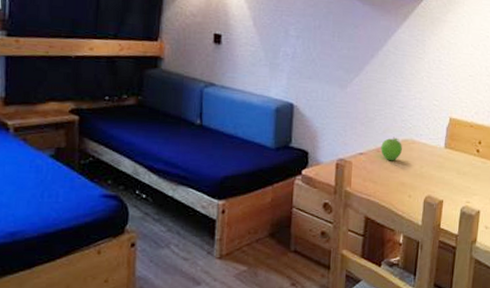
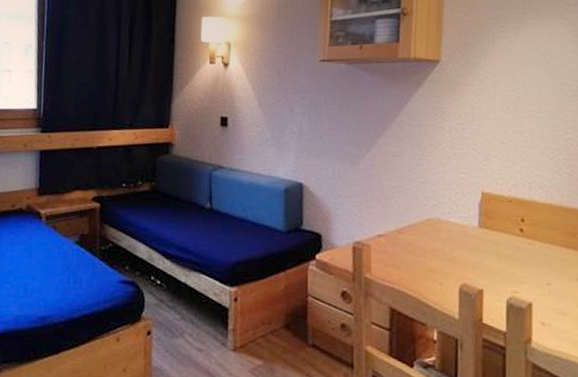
fruit: present [381,136,402,161] -> none [402,215,427,244]

